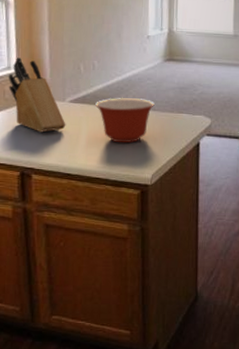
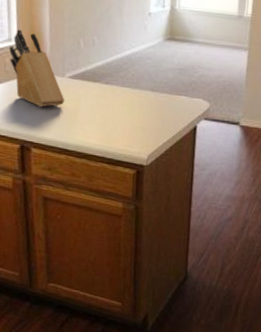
mixing bowl: present [95,98,155,144] -> none [94,76,153,123]

